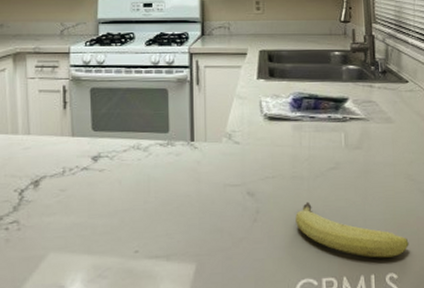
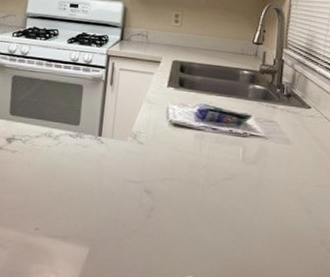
fruit: present [295,201,409,258] -> none [186,206,291,269]

